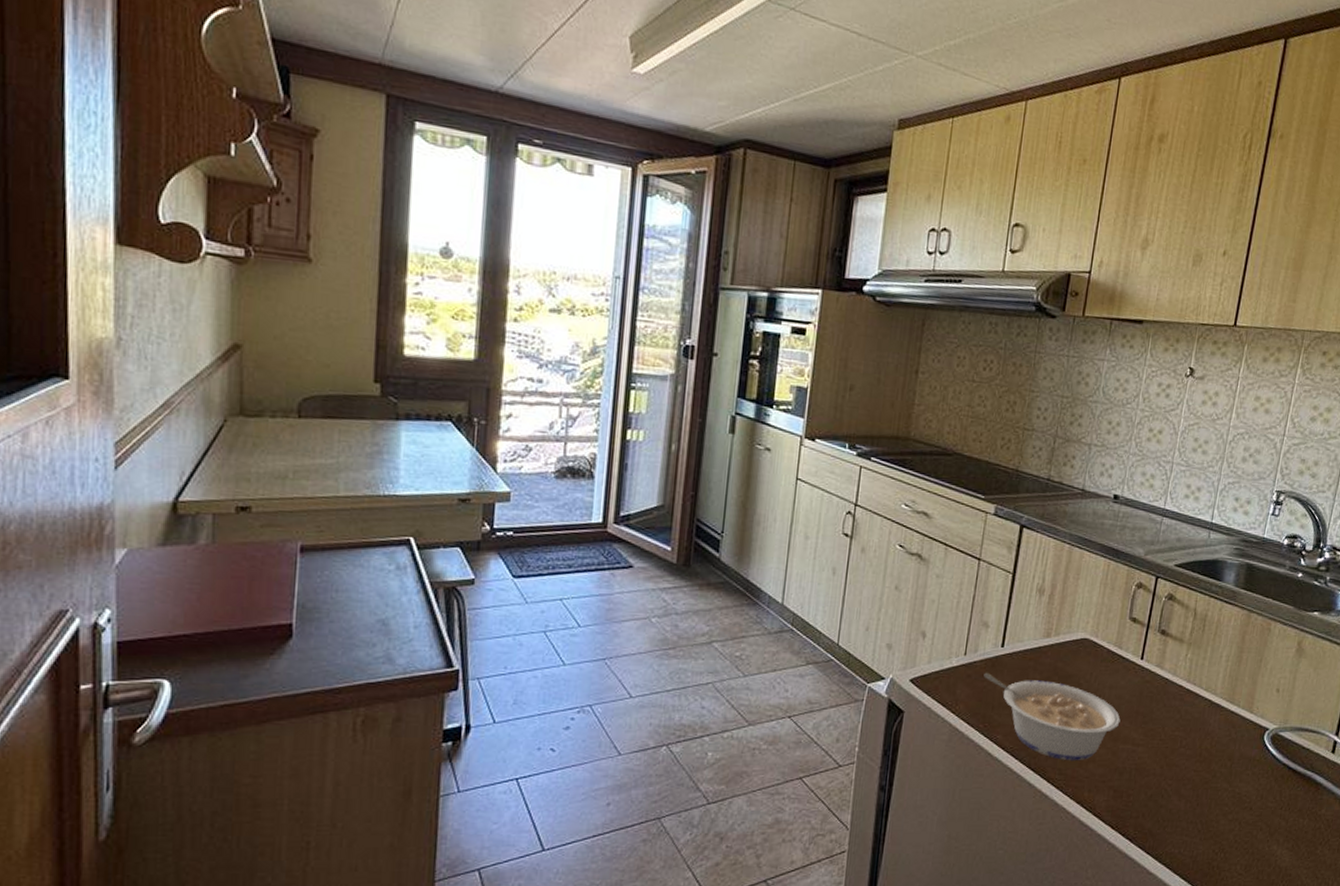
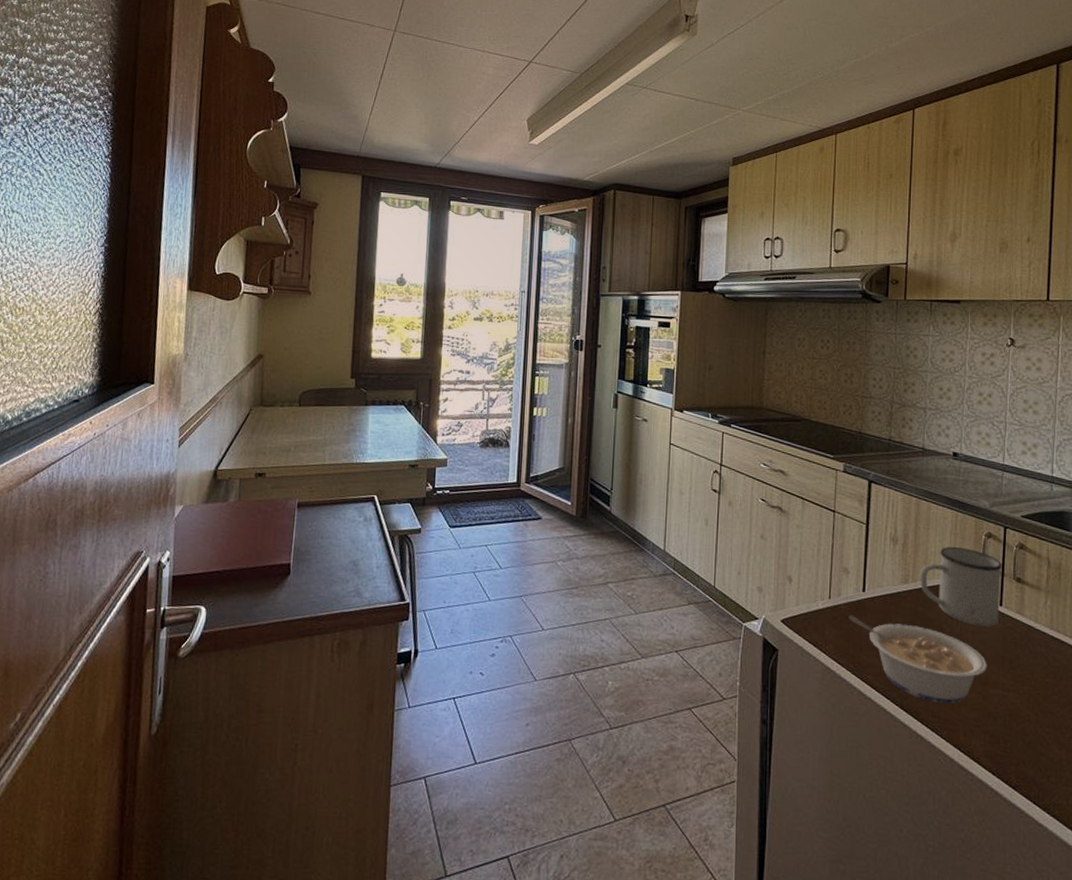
mug: none [1063,597,1149,682] -> present [920,546,1002,627]

